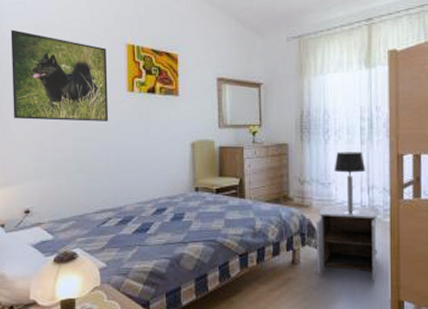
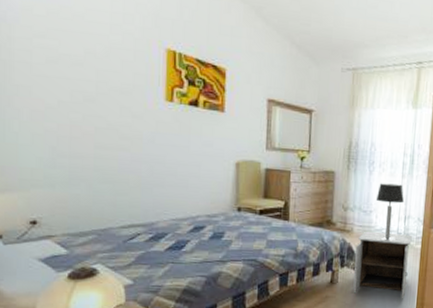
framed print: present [11,29,109,122] -> none [13,8,142,131]

